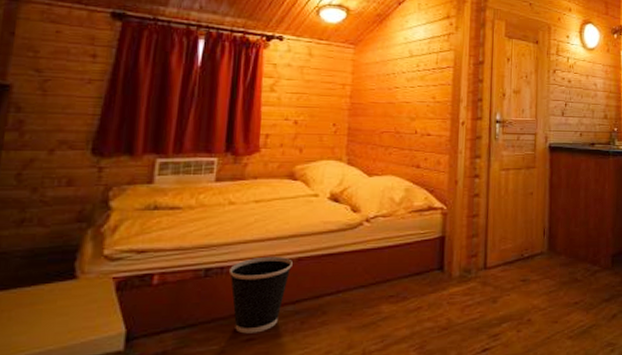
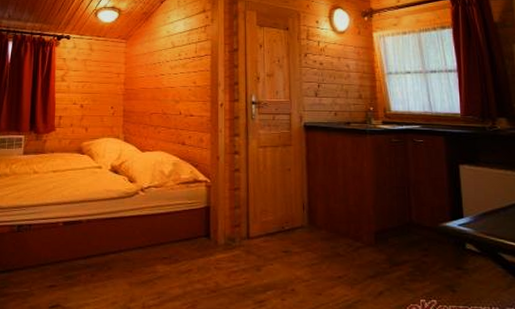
wastebasket: present [229,256,293,334] -> none [36,217,83,281]

